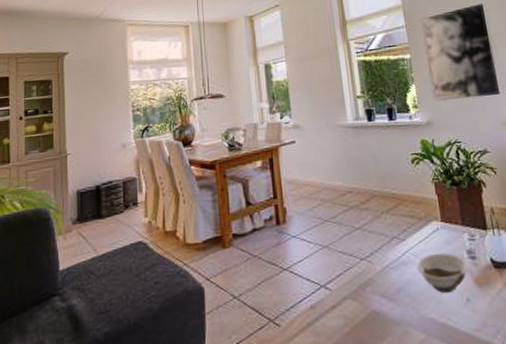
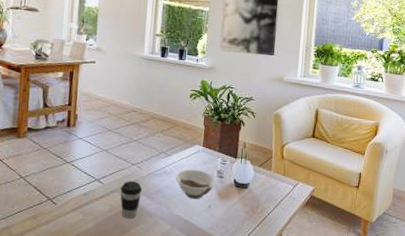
coffee cup: none [353,280,380,333] -> present [120,181,143,219]

